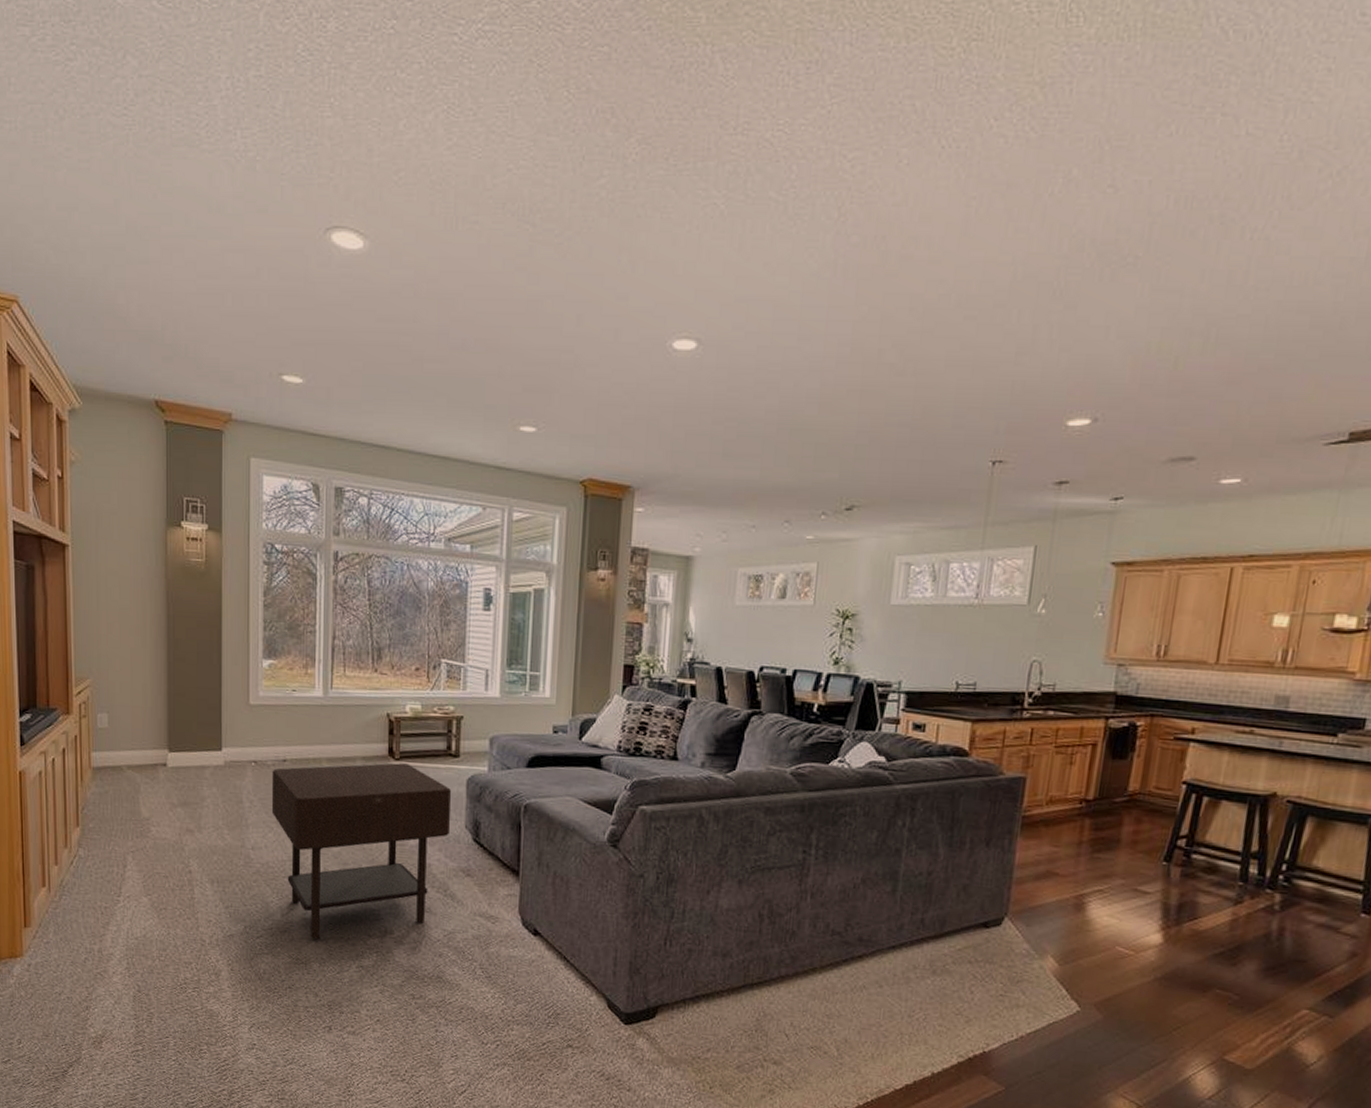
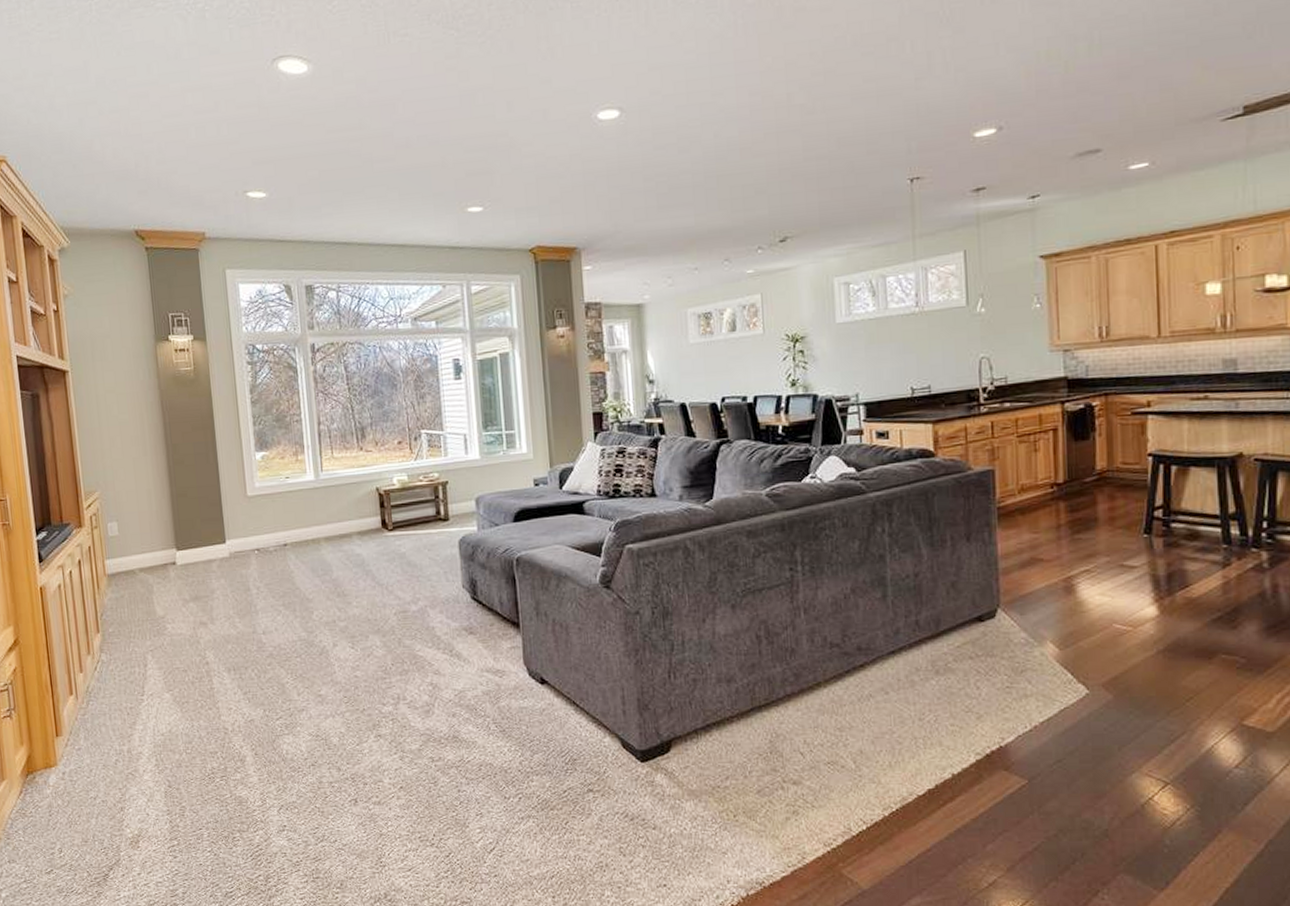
side table: present [271,763,451,940] -> none [274,533,449,715]

